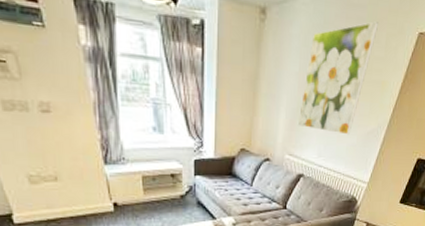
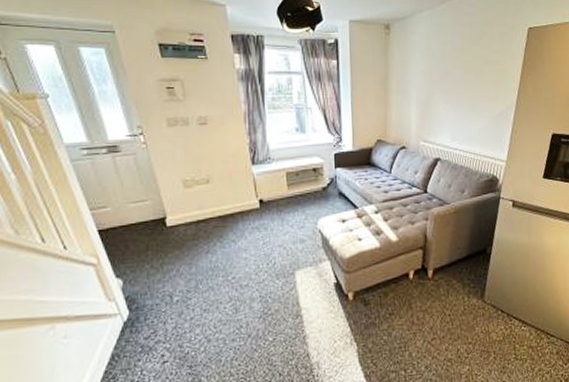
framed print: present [297,21,378,135] -> none [428,24,490,119]

